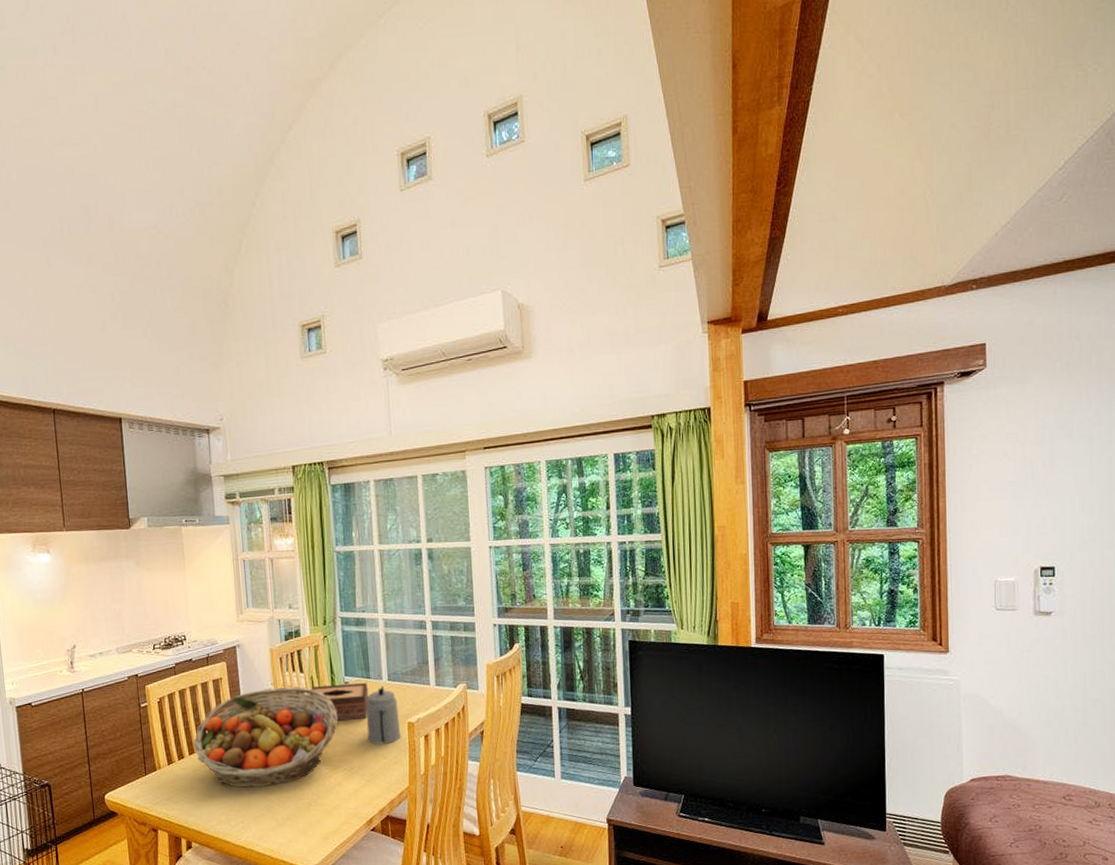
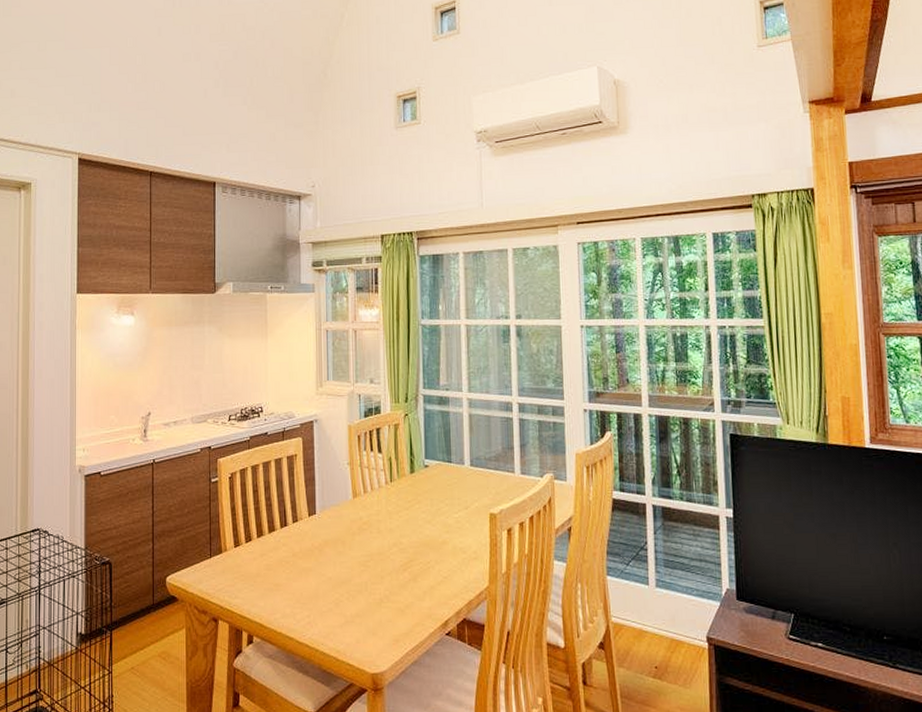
fruit basket: present [193,686,338,788] -> none [263,467,416,578]
tissue box: present [311,682,369,721] -> none [388,466,450,508]
teapot: present [366,685,401,745] -> none [446,471,482,536]

